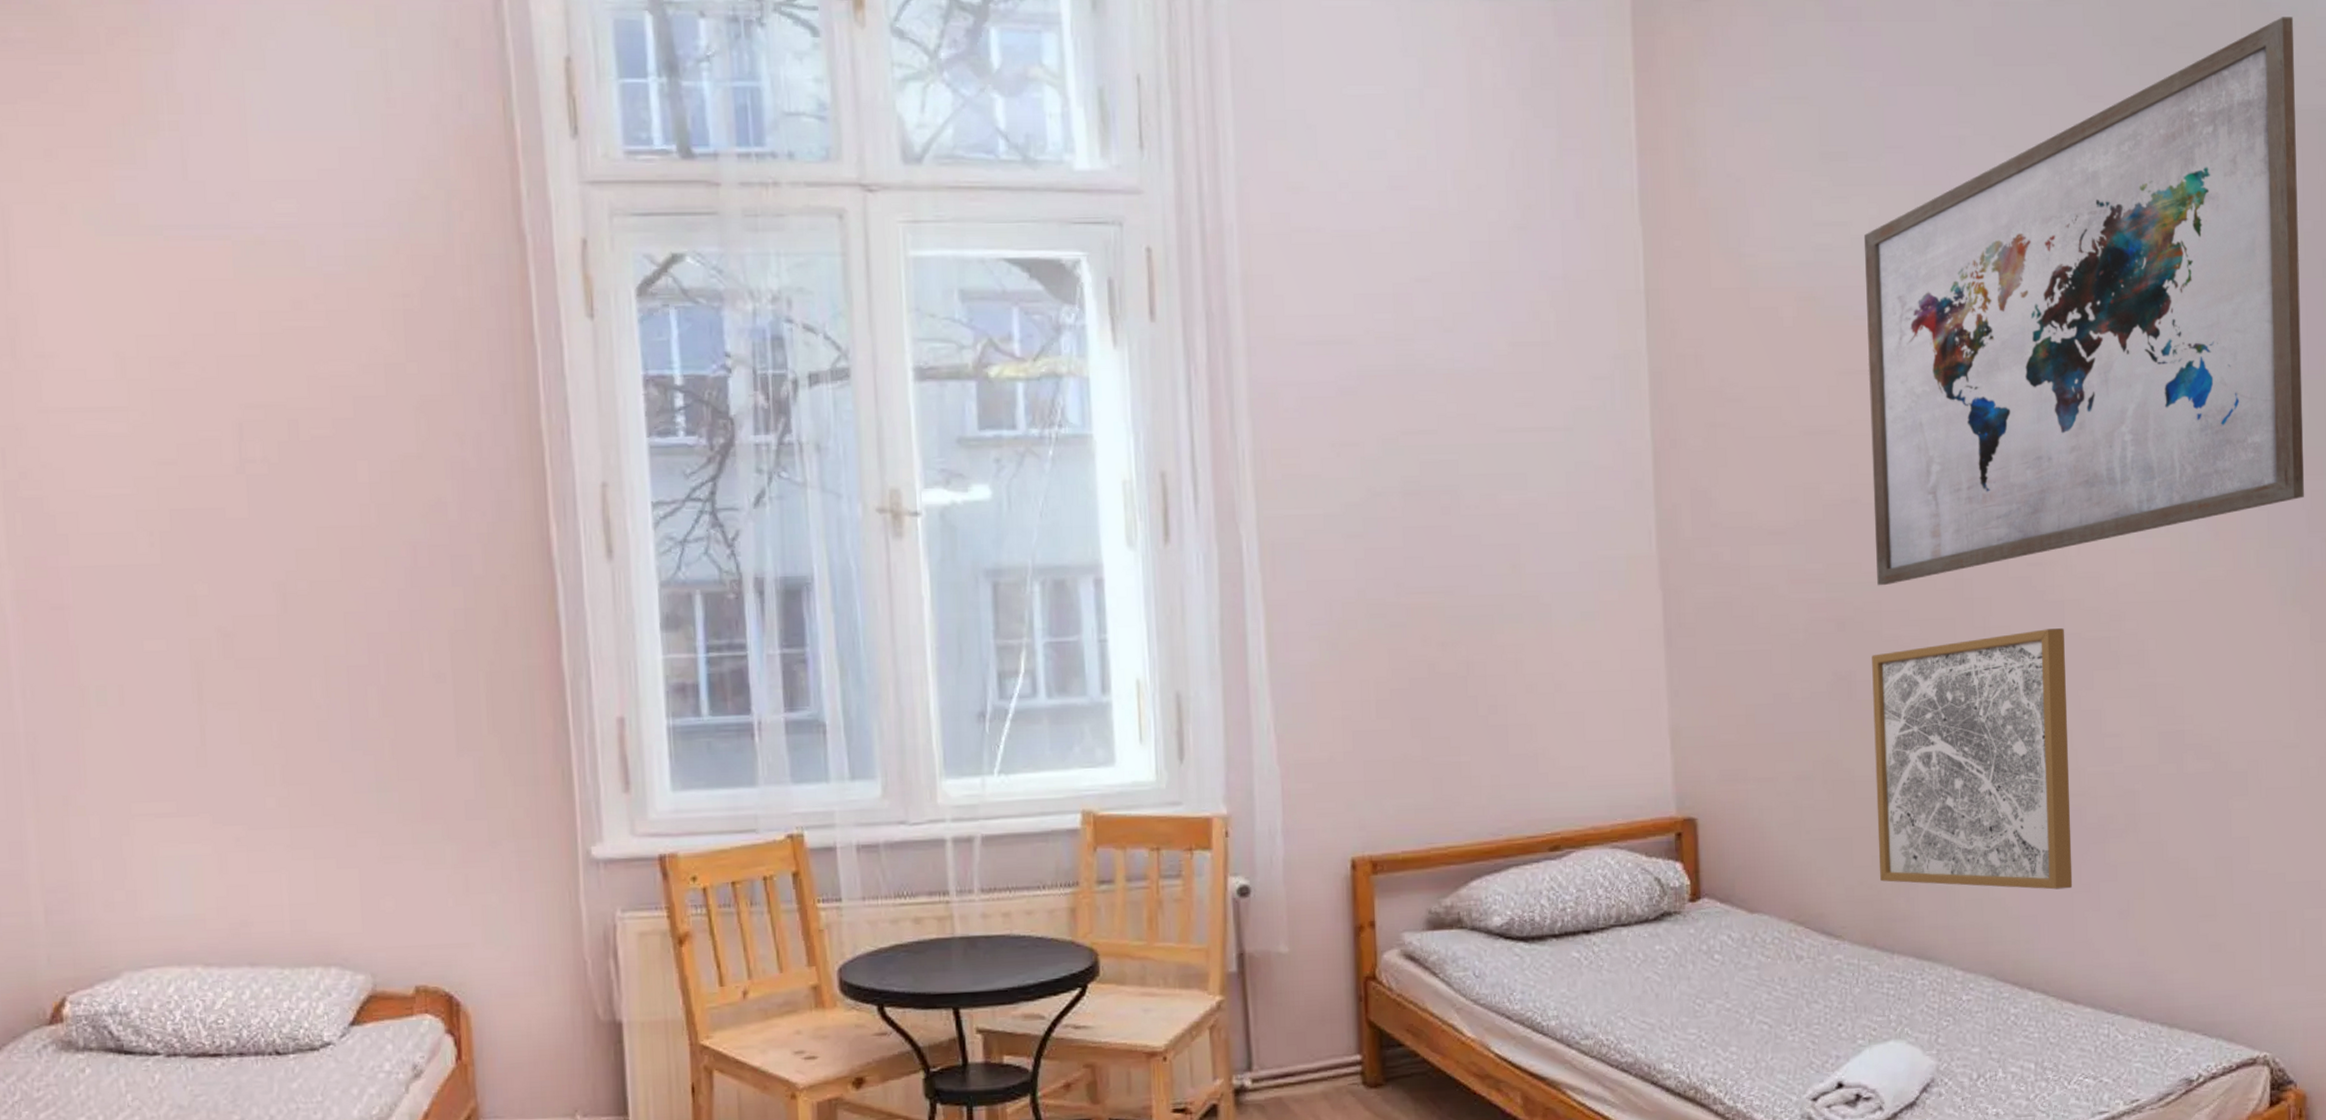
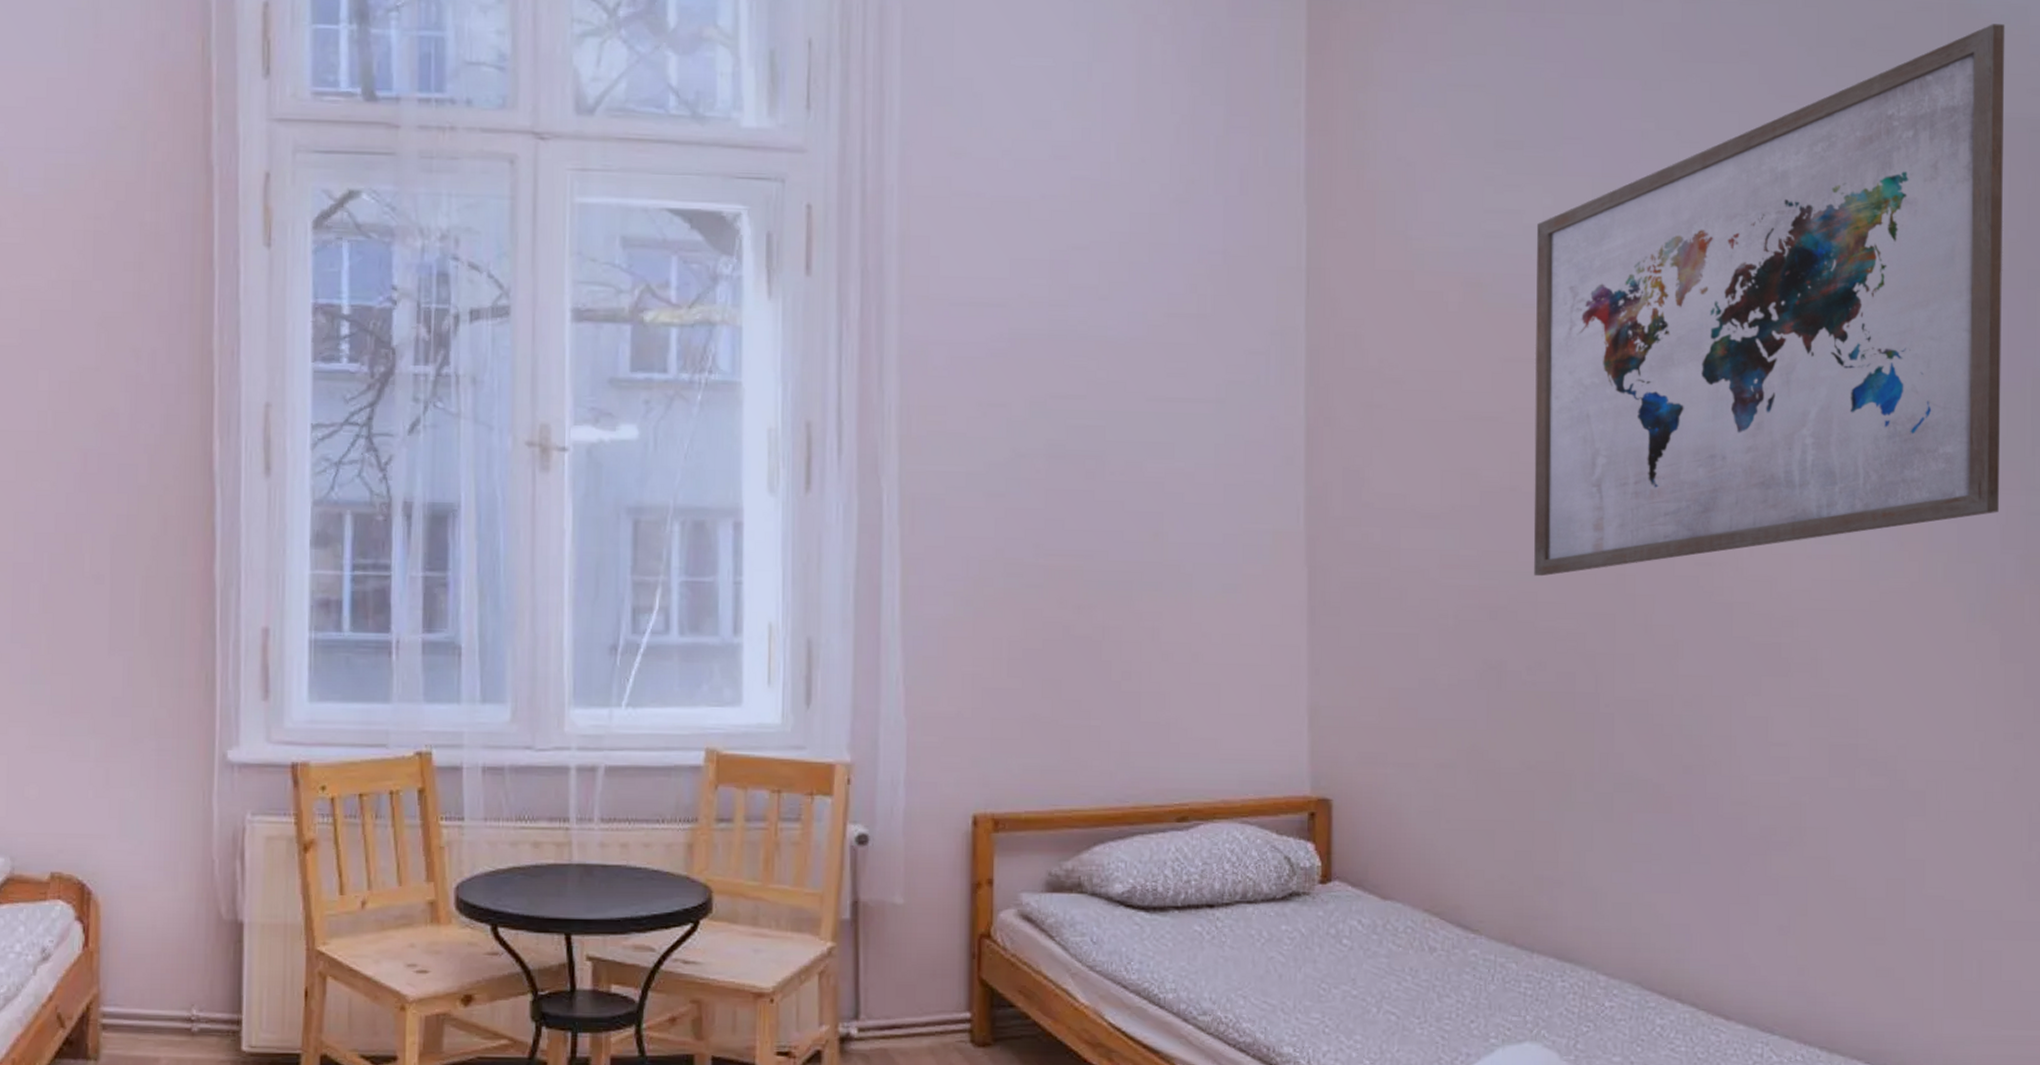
wall art: present [1872,628,2073,890] -> none [1522,631,1731,900]

